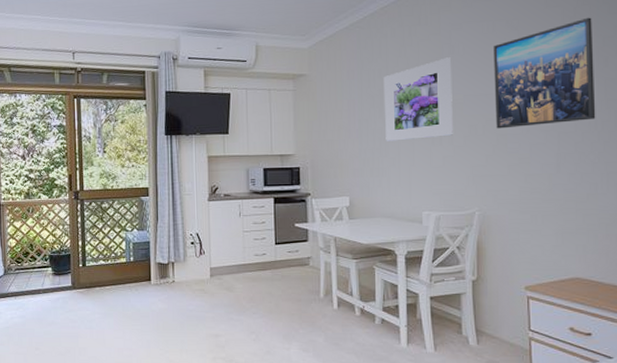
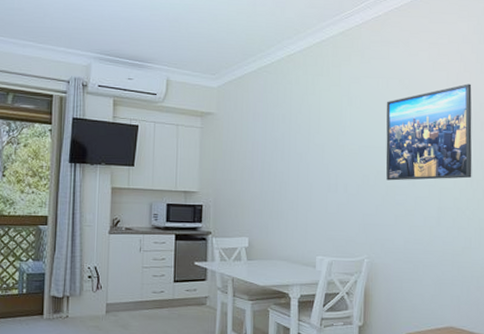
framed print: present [383,57,453,141] -> none [286,109,349,186]

